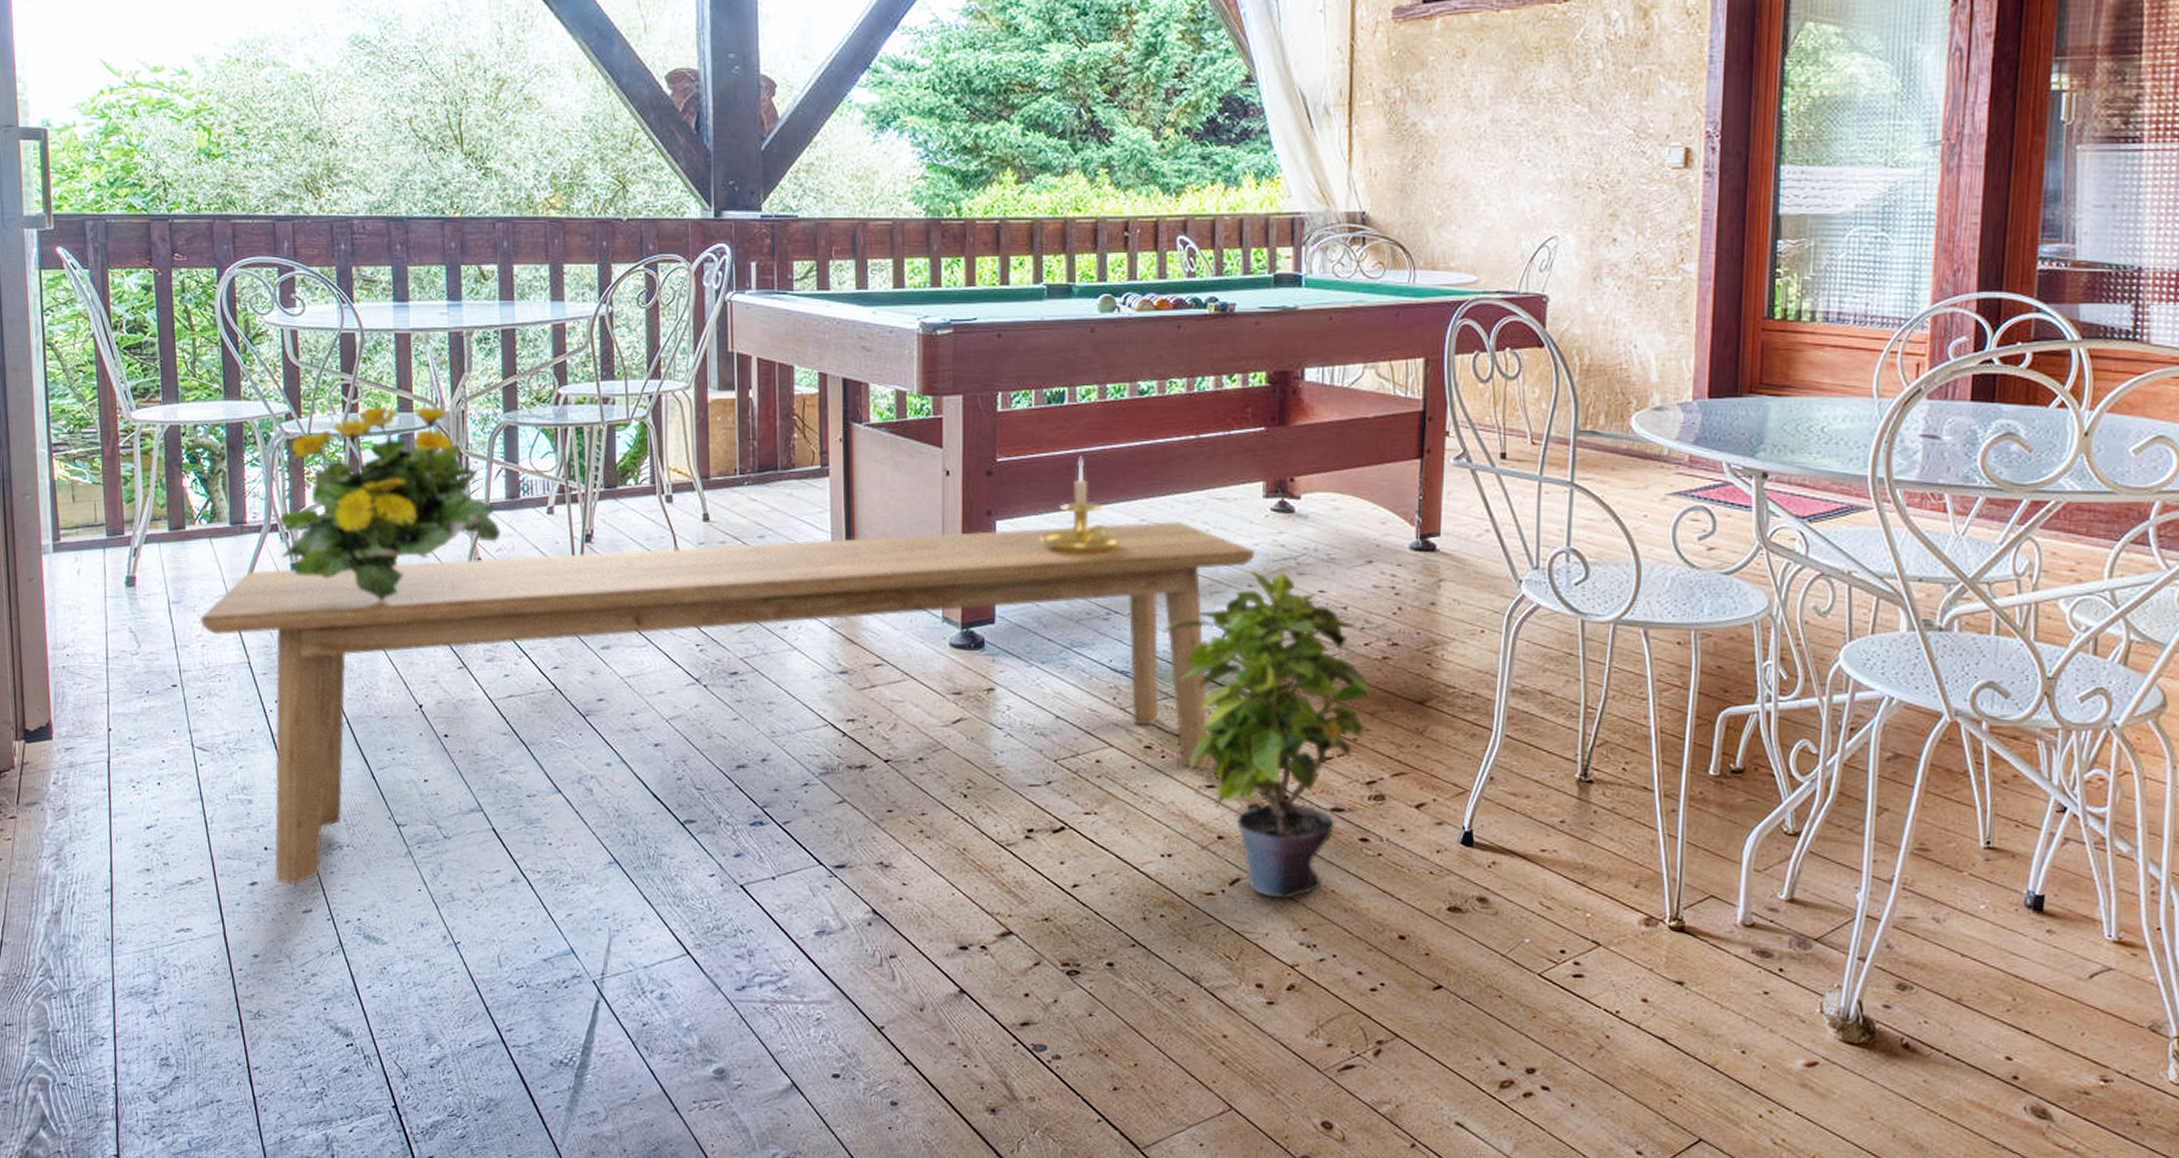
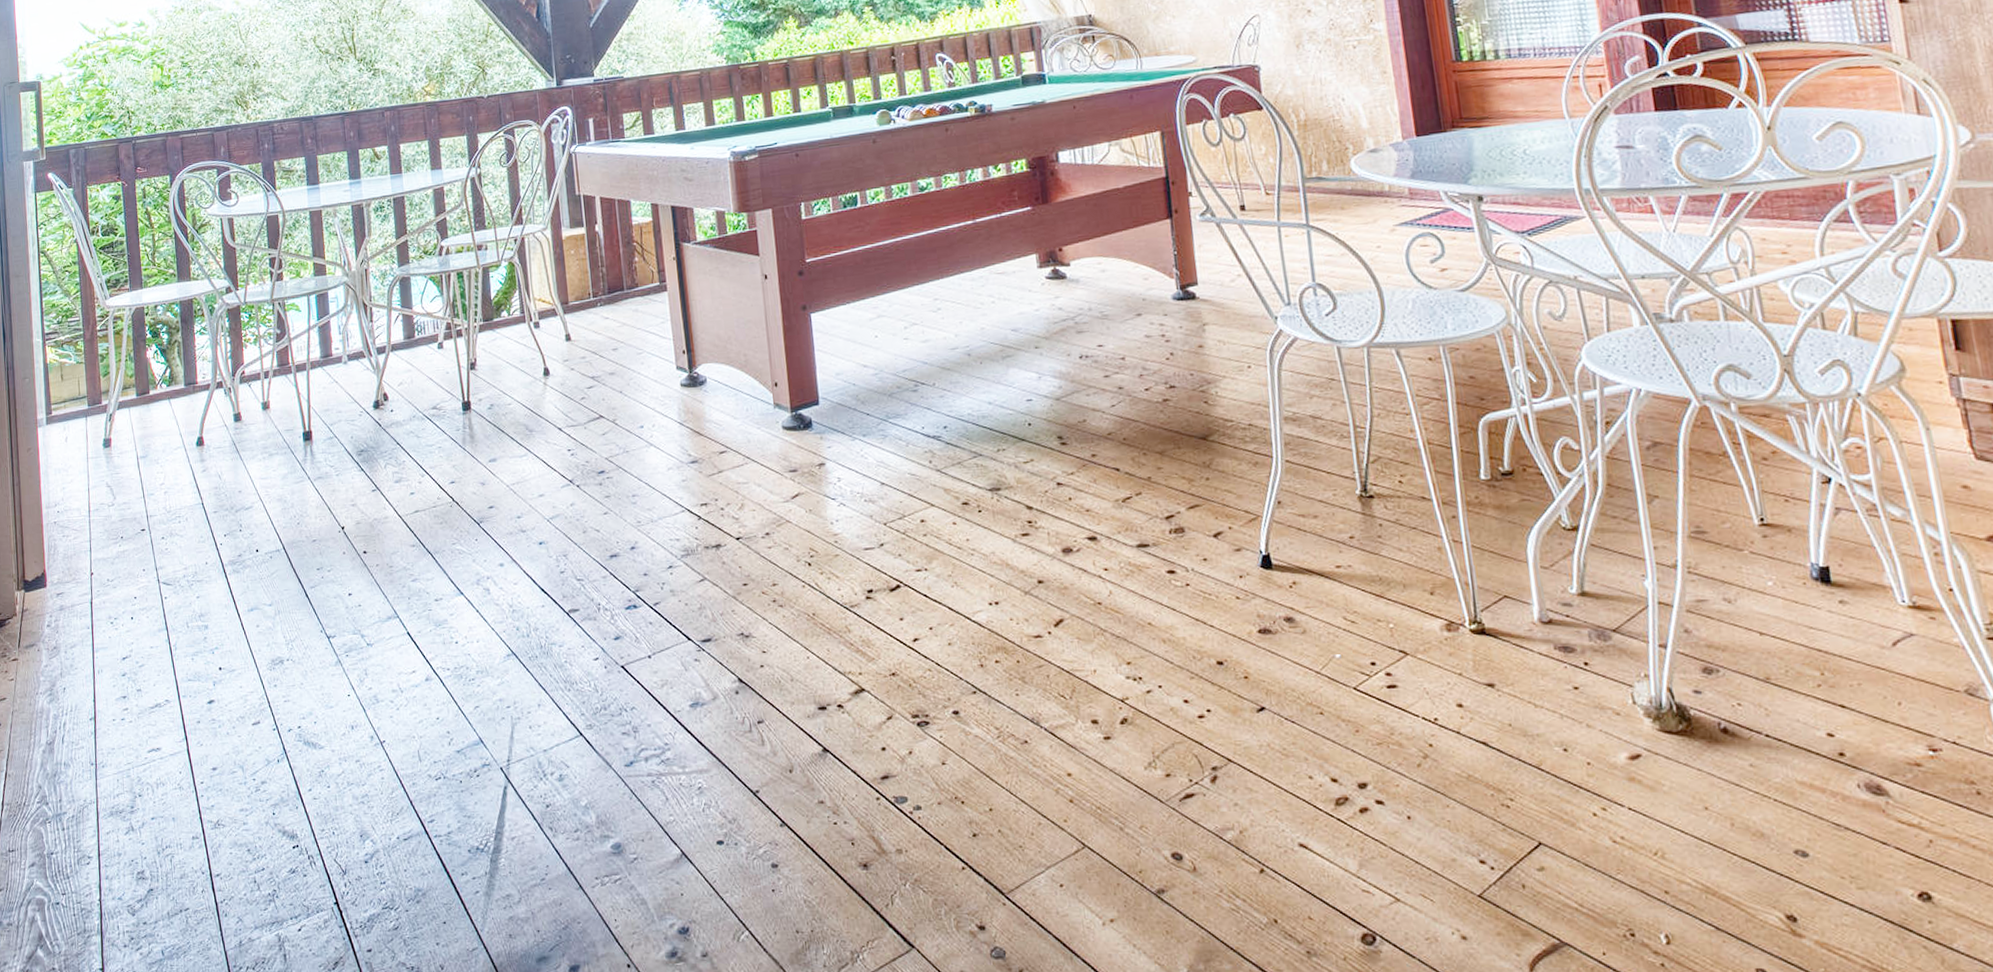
bench: present [200,521,1255,886] -> none [163,297,1038,701]
flowering plant: present [279,406,501,601] -> none [223,268,401,438]
candle holder: present [1040,456,1120,555] -> none [850,249,919,336]
potted plant: present [1163,570,1370,898] -> none [965,331,1157,635]

